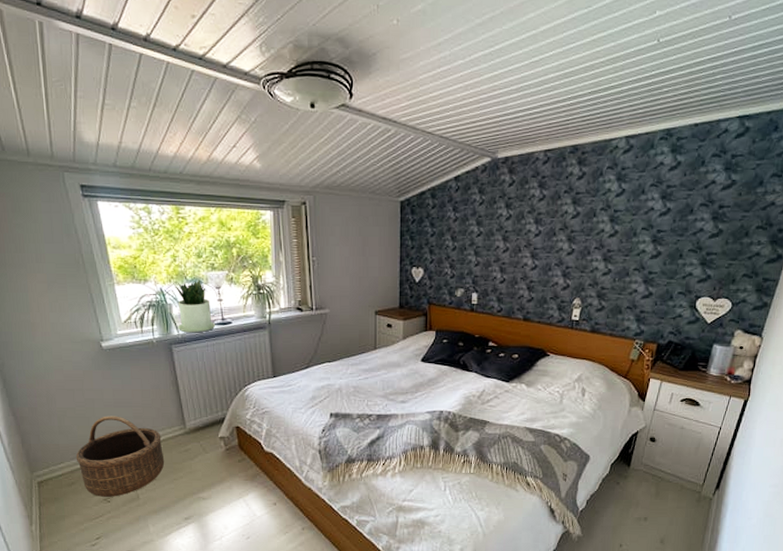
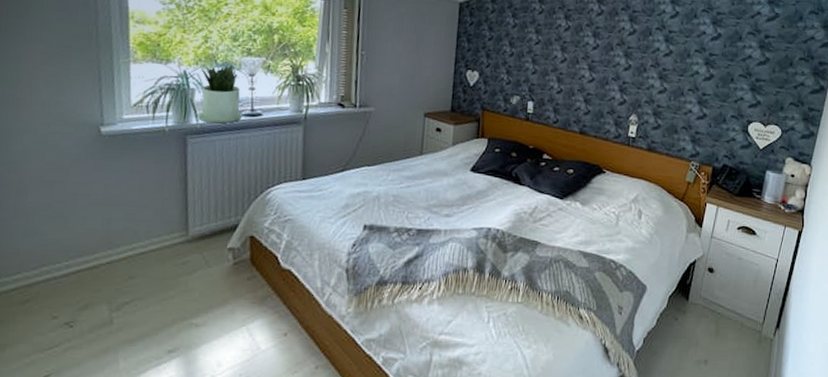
basket: present [76,416,165,497] -> none [38,215,155,320]

